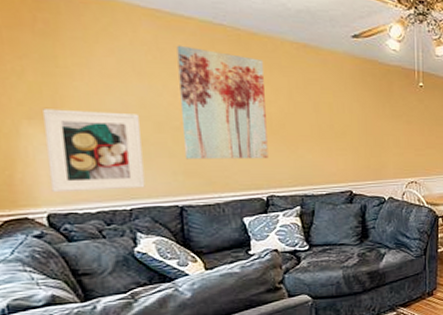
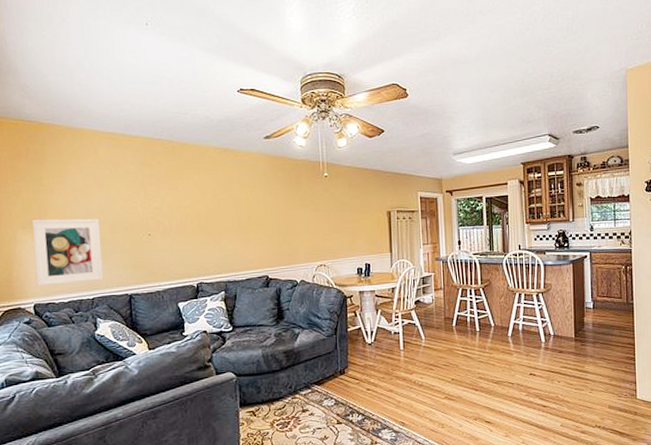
wall art: present [176,45,269,160] -> none [126,159,198,255]

